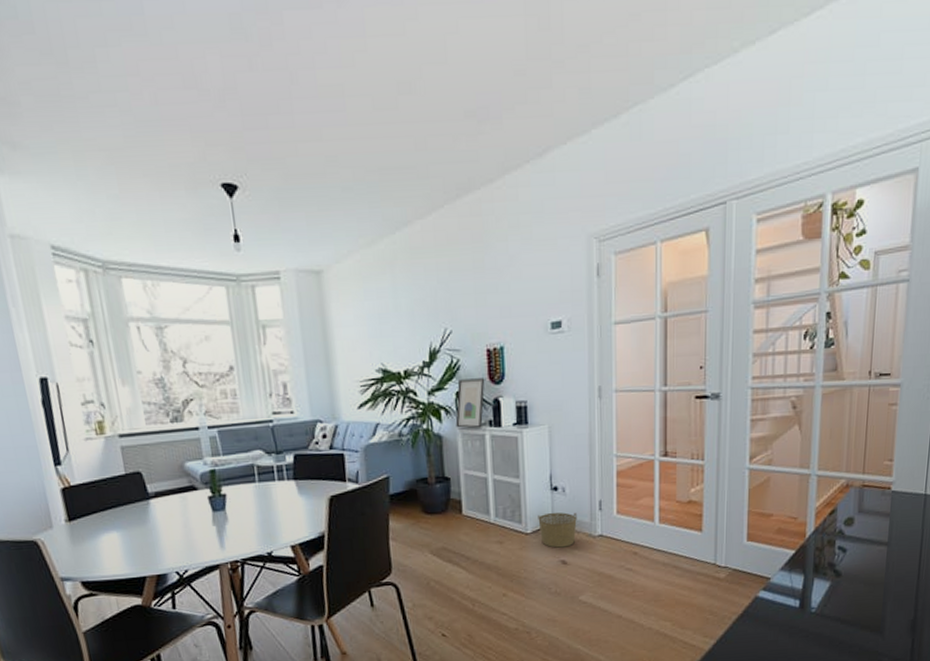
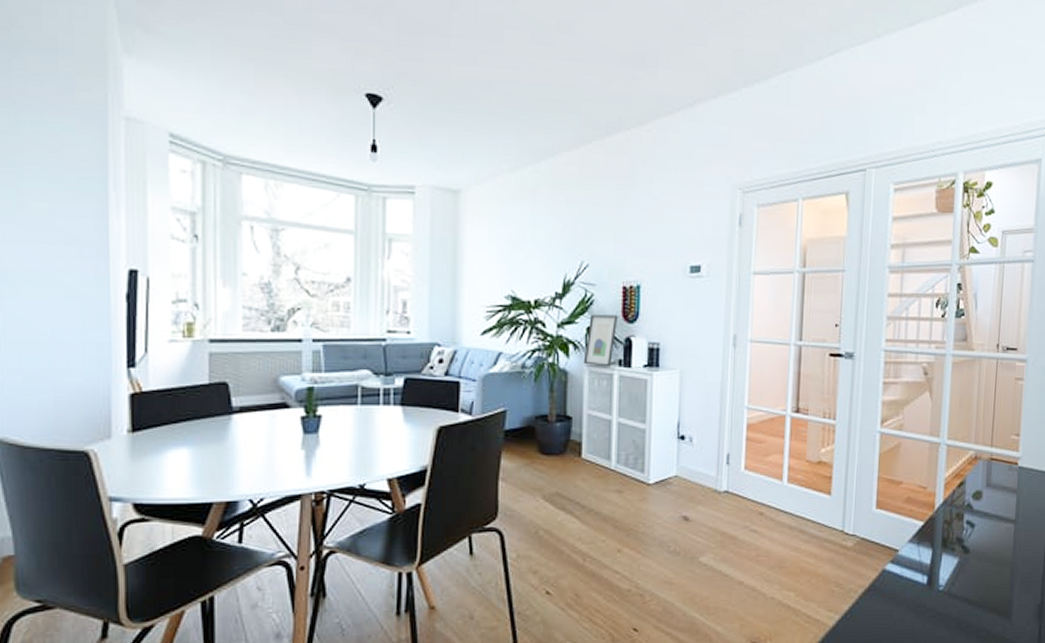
basket: present [538,512,577,548] -> none [662,462,703,502]

